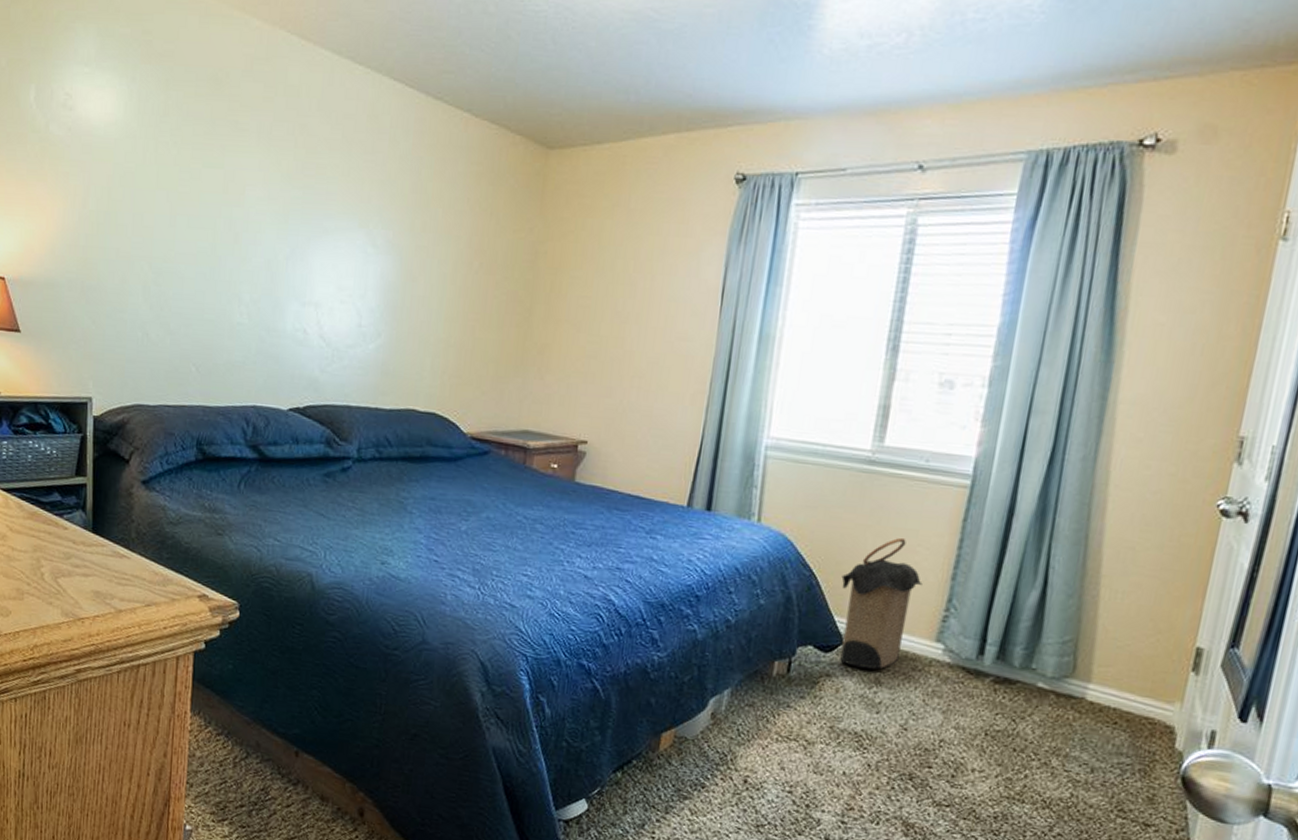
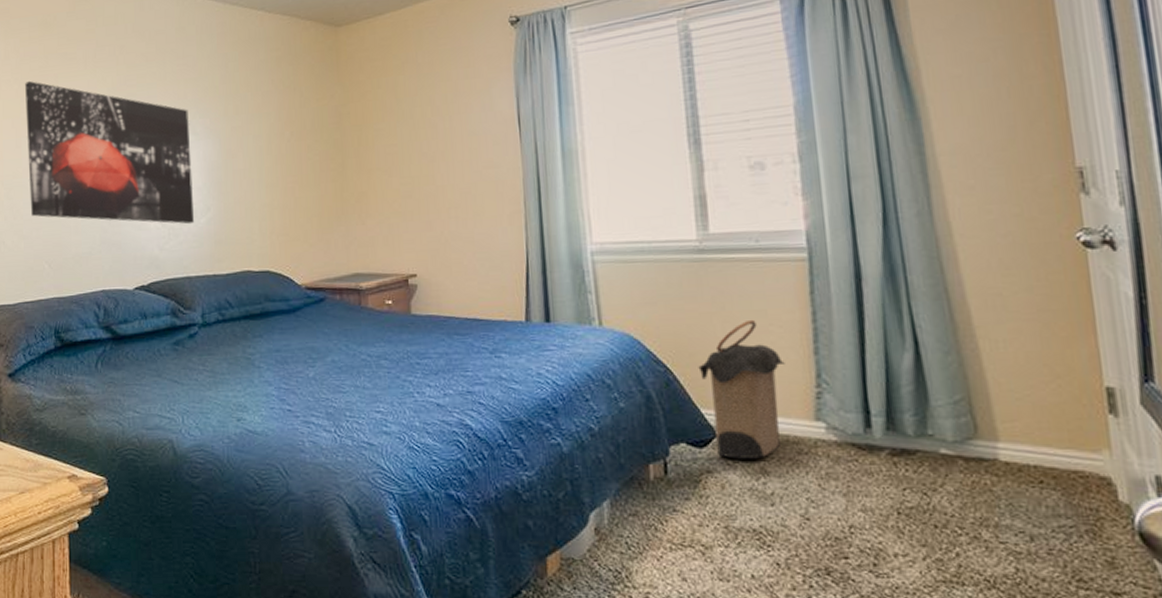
wall art: none [181,147,370,349] -> present [25,80,195,225]

